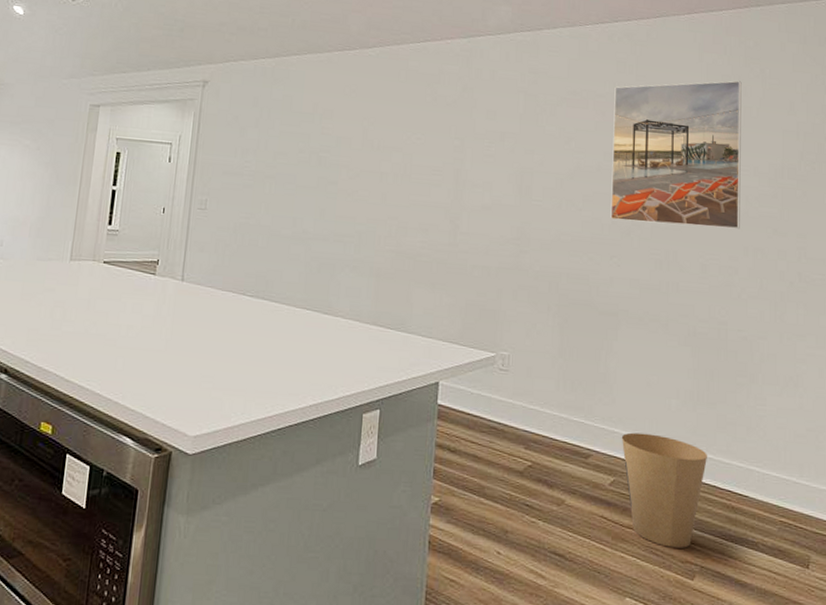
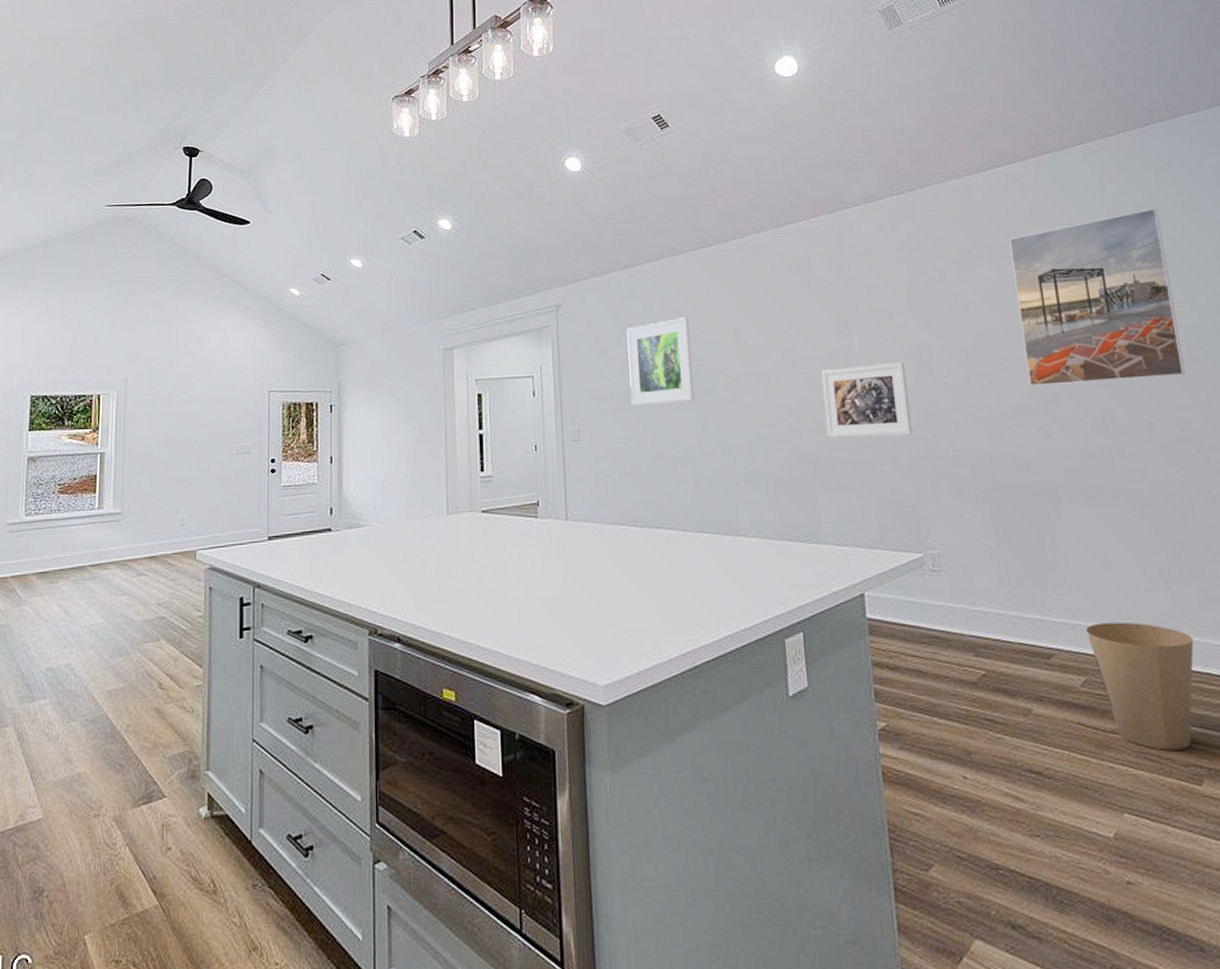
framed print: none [259,110,323,188] -> present [626,317,694,405]
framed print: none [430,178,508,247] -> present [821,362,913,438]

